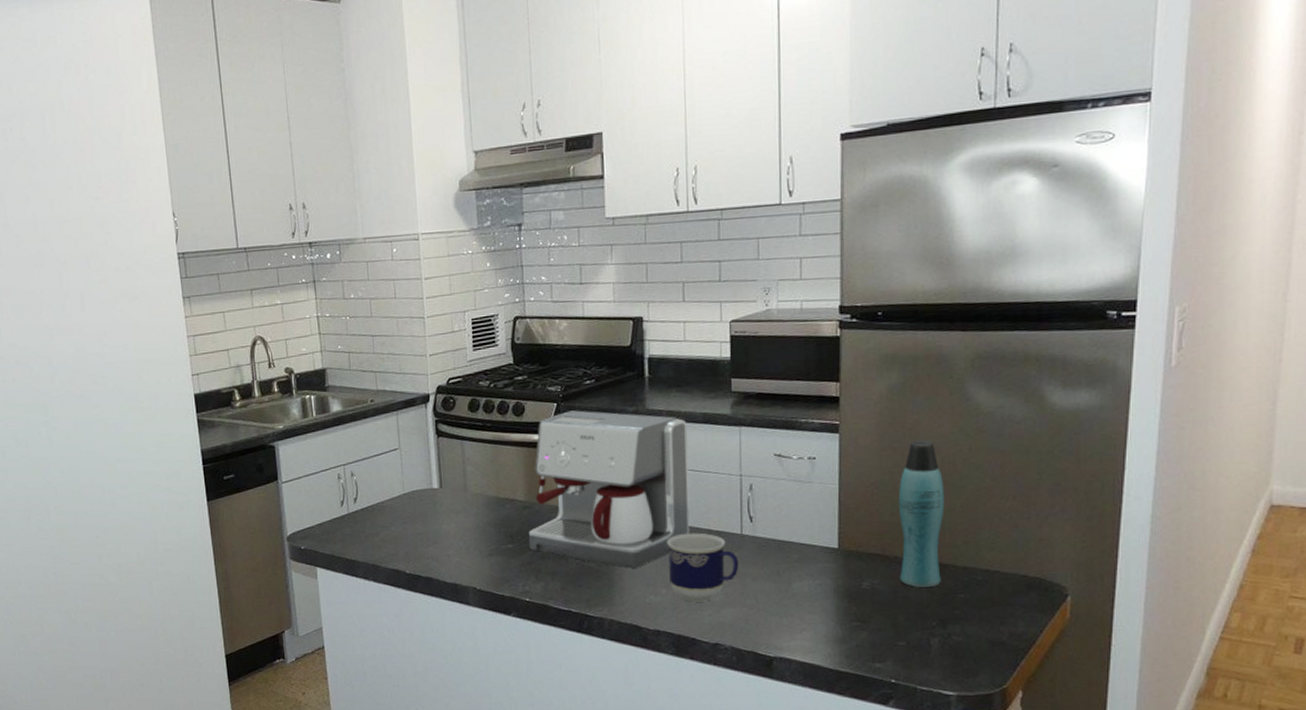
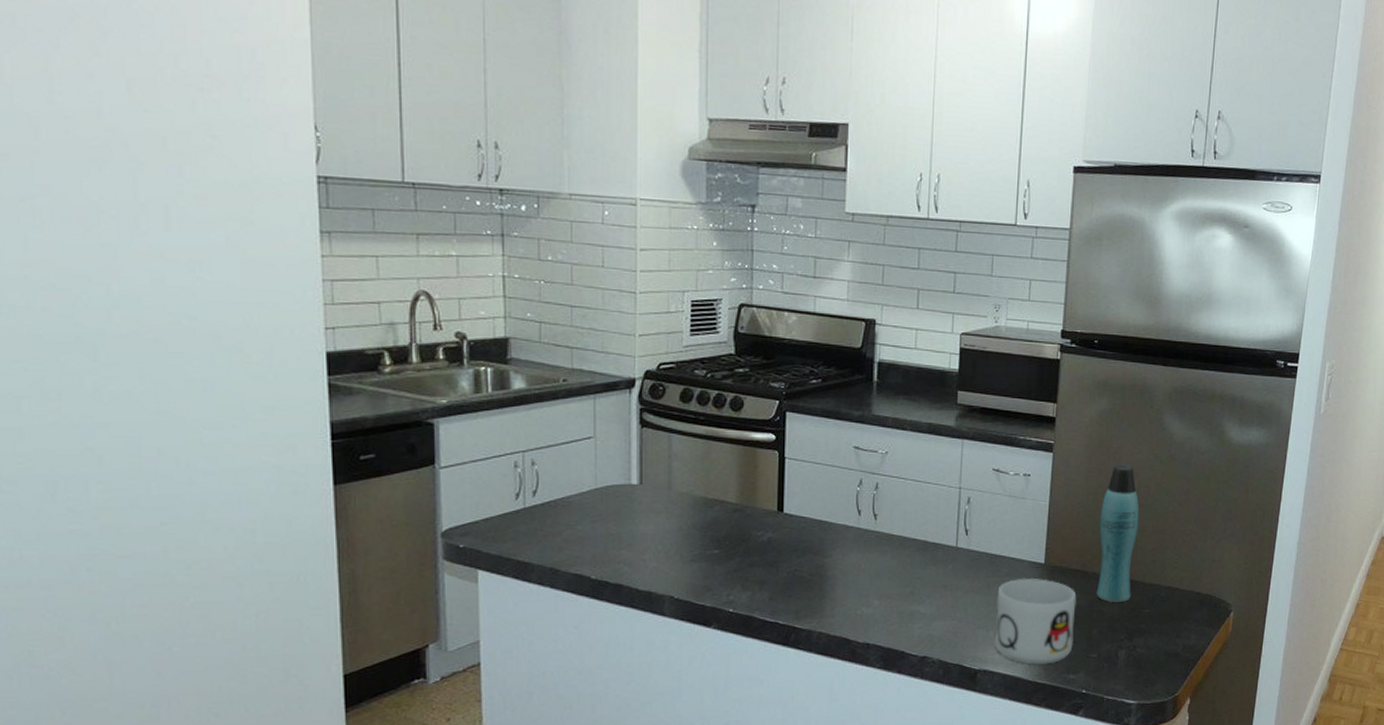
coffee maker: present [528,410,690,568] -> none [737,410,912,579]
cup: present [667,533,739,602] -> none [883,544,952,614]
mug: none [788,563,877,653] -> present [994,577,1077,665]

